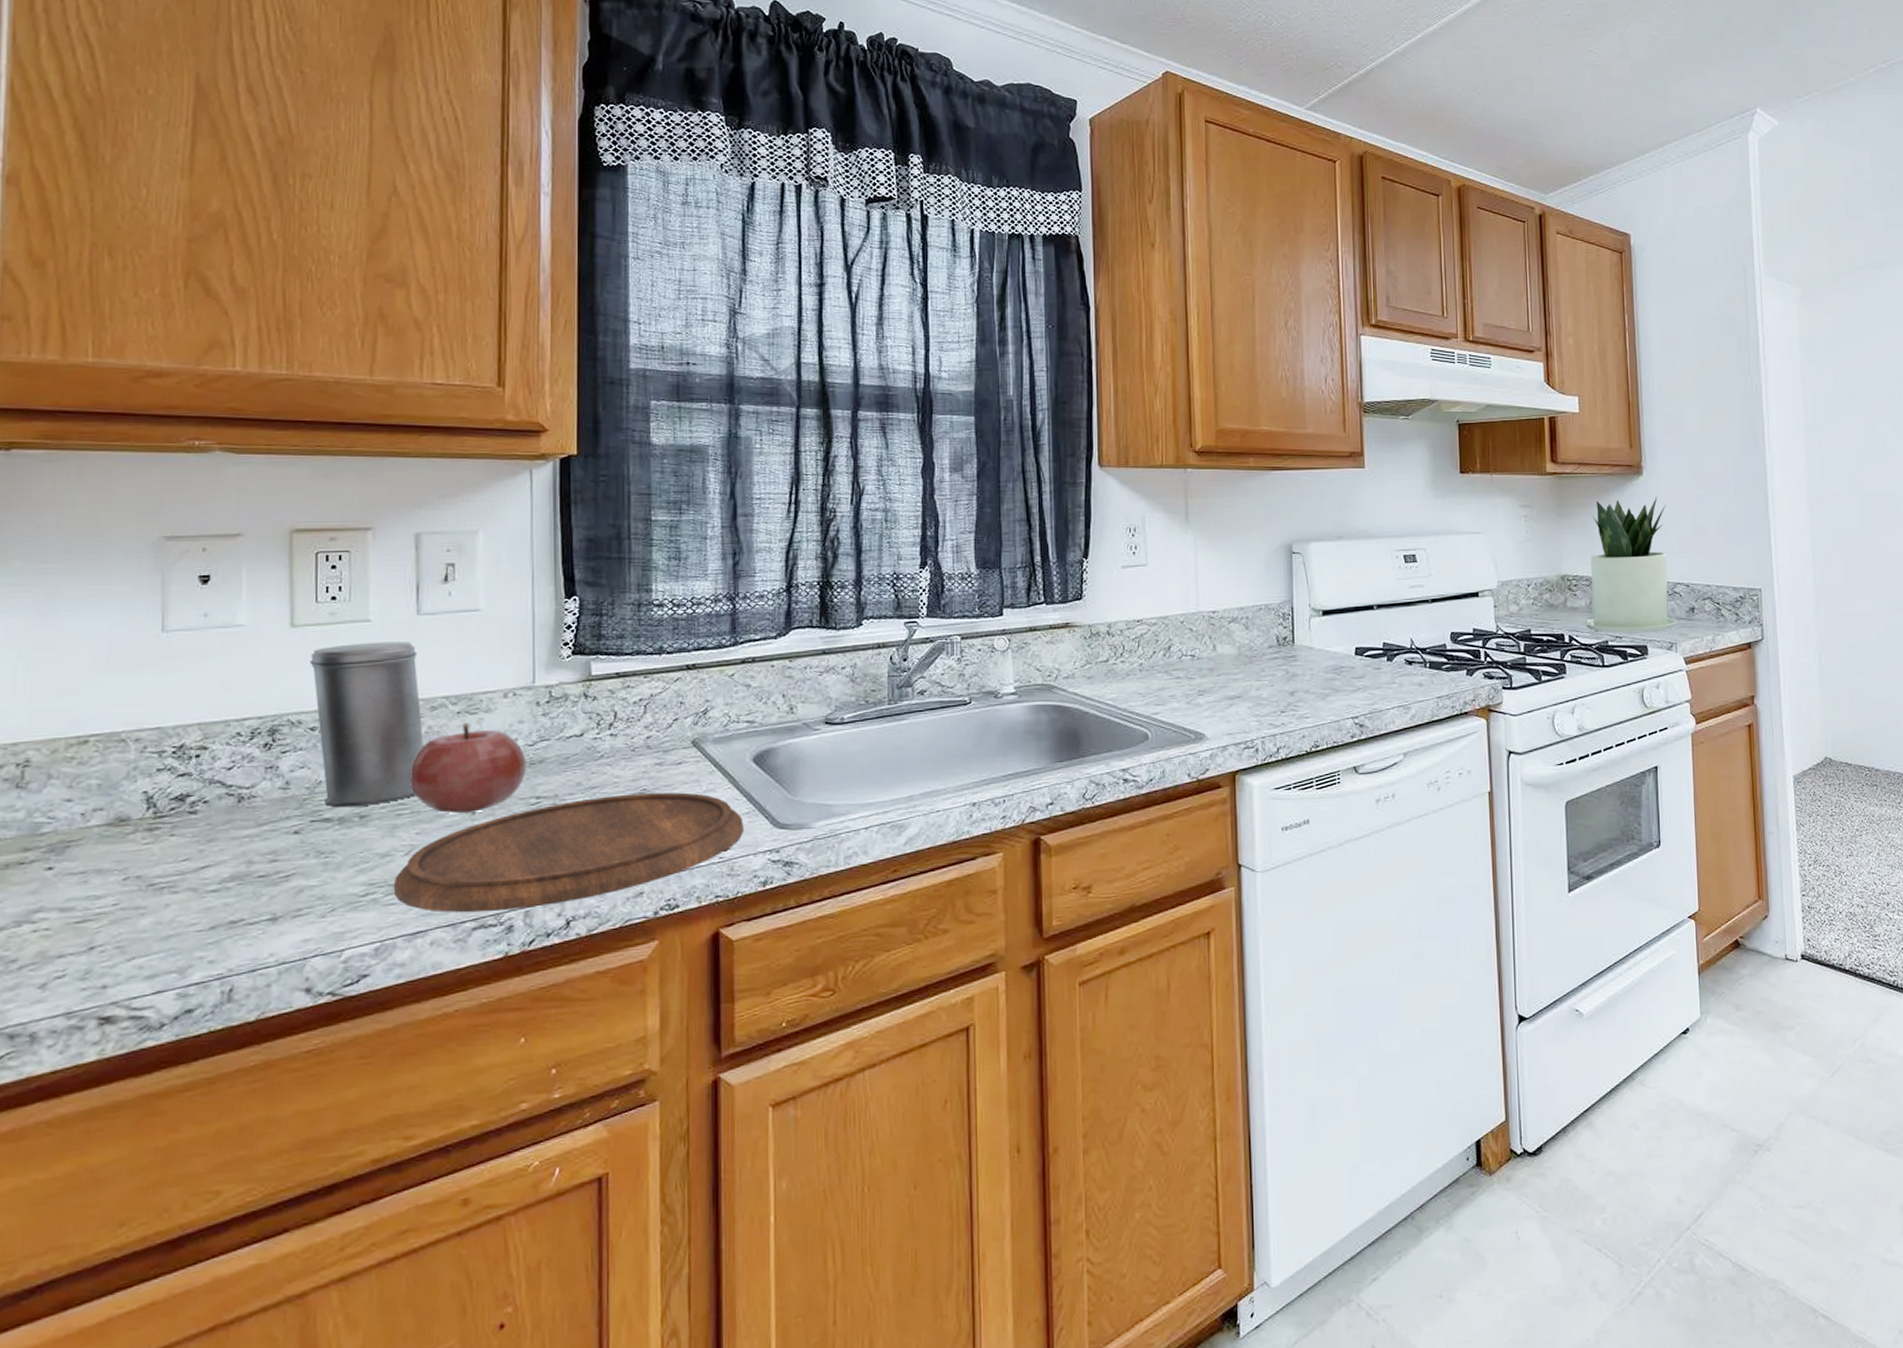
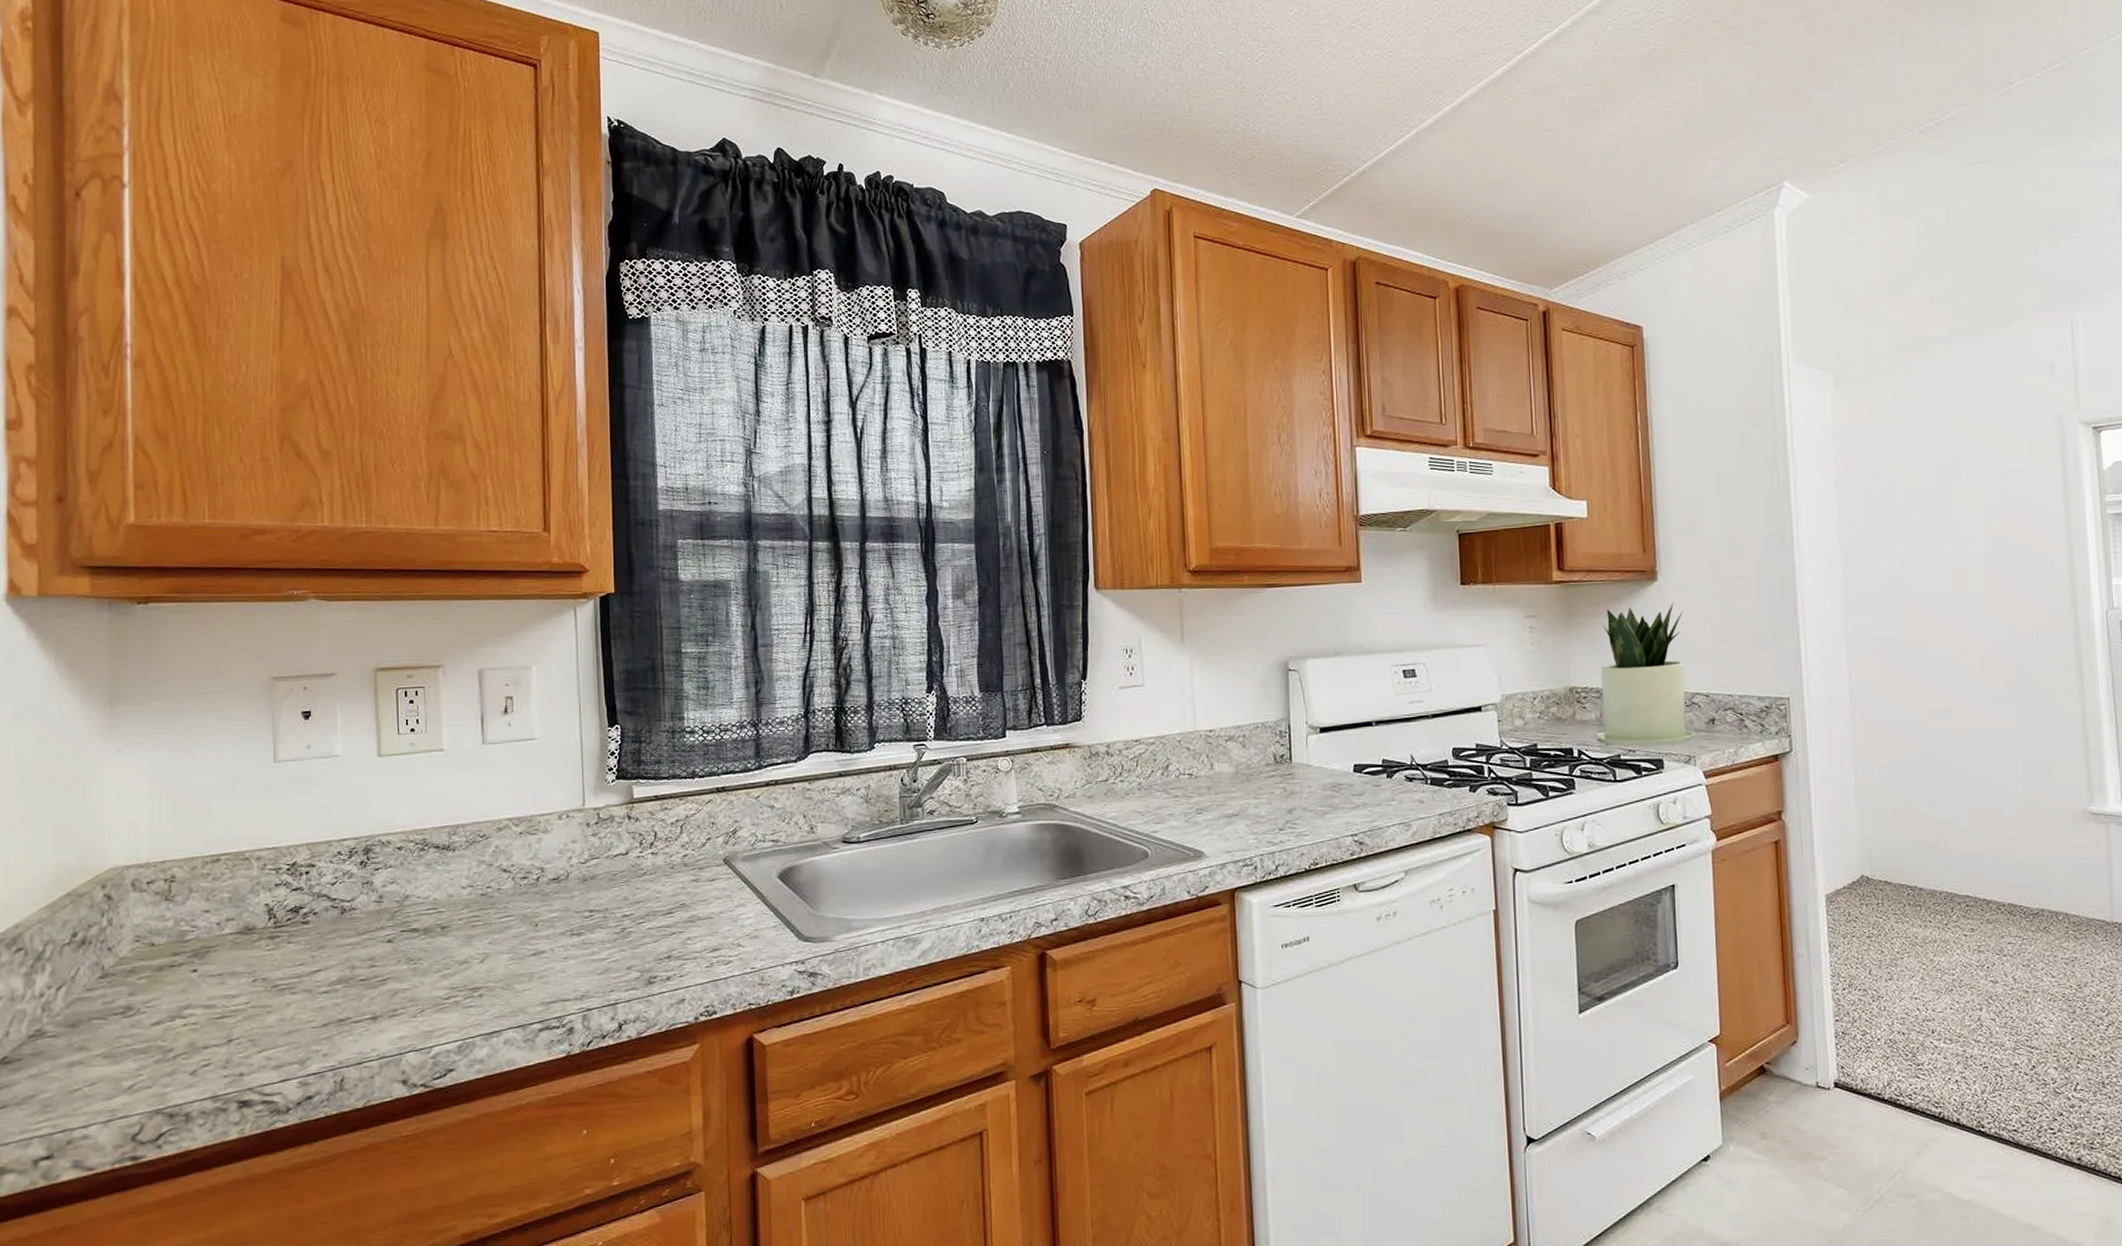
canister: present [309,641,424,808] -> none [395,769,492,919]
cutting board: present [393,792,743,913] -> none [471,907,772,1016]
fruit: present [409,722,527,814] -> none [481,842,580,926]

